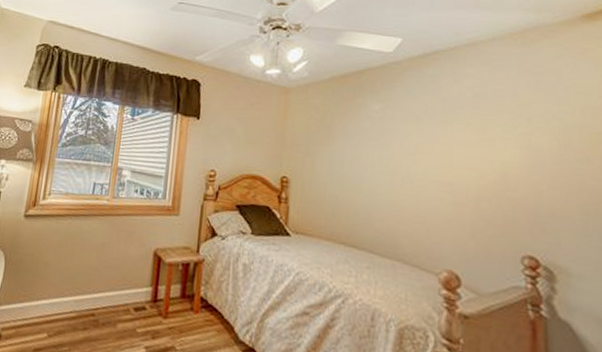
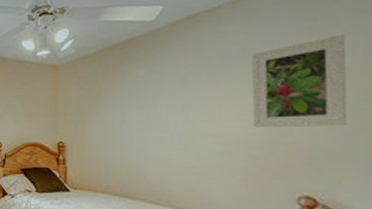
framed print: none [482,91,568,185] -> present [252,34,348,128]

